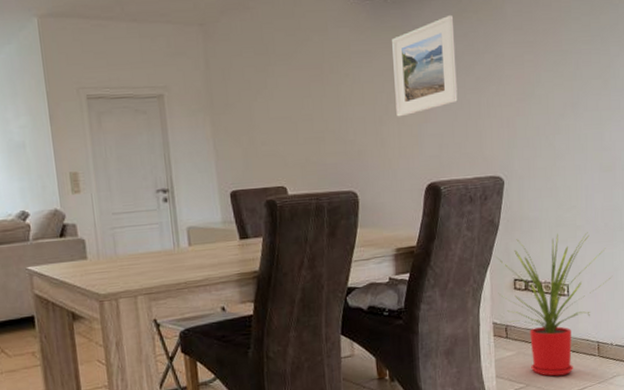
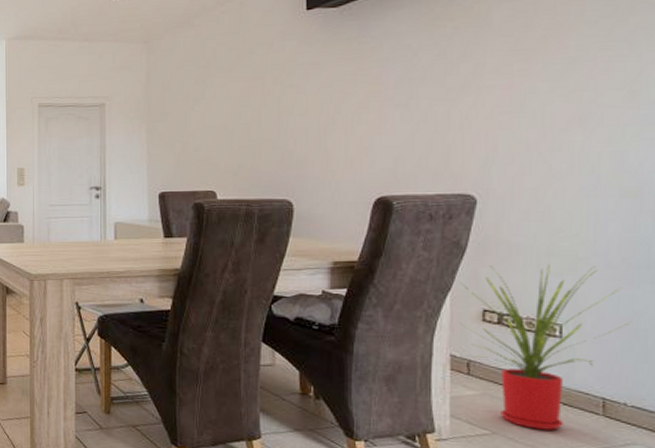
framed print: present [392,14,458,117] -> none [344,23,423,128]

